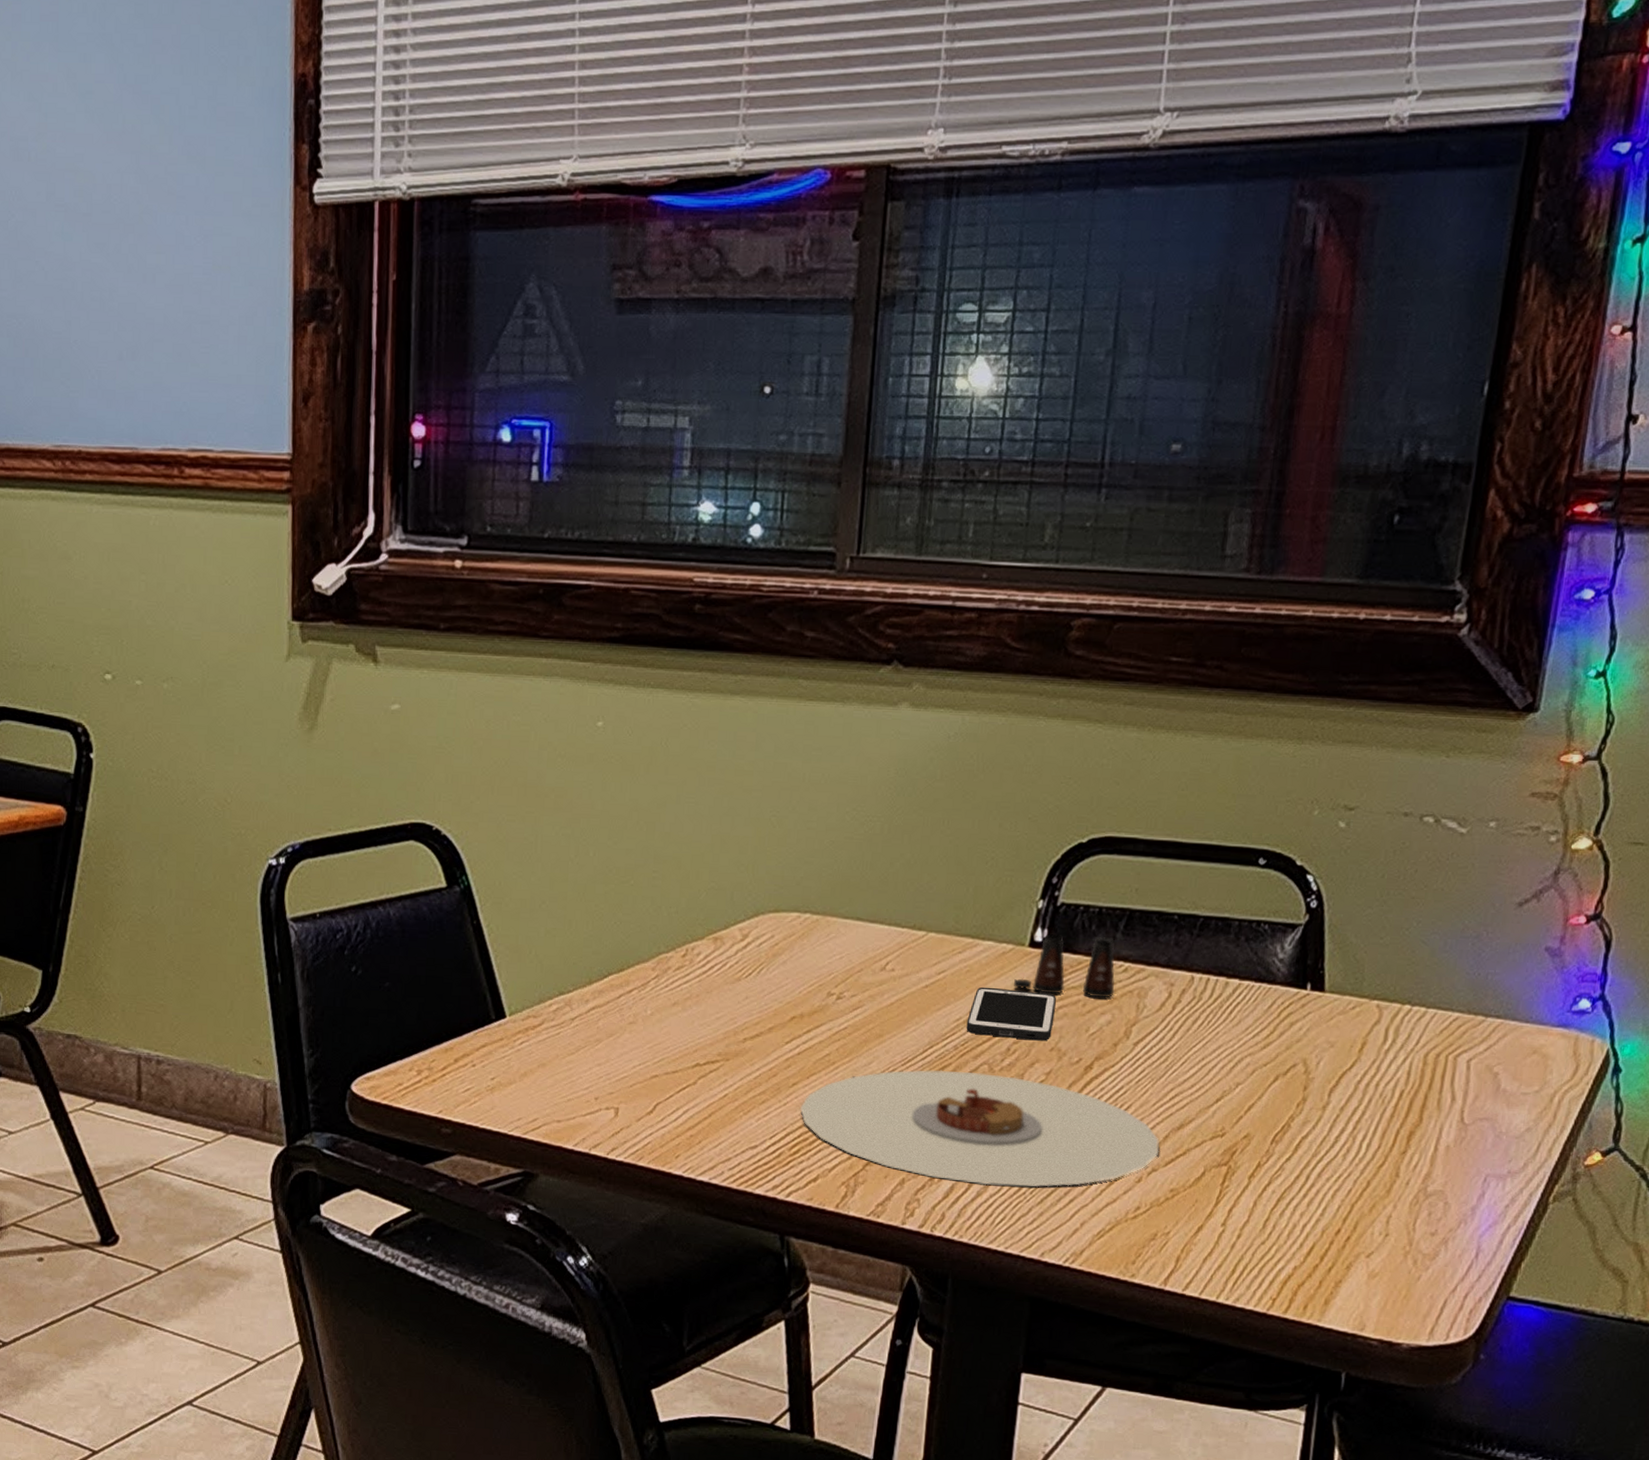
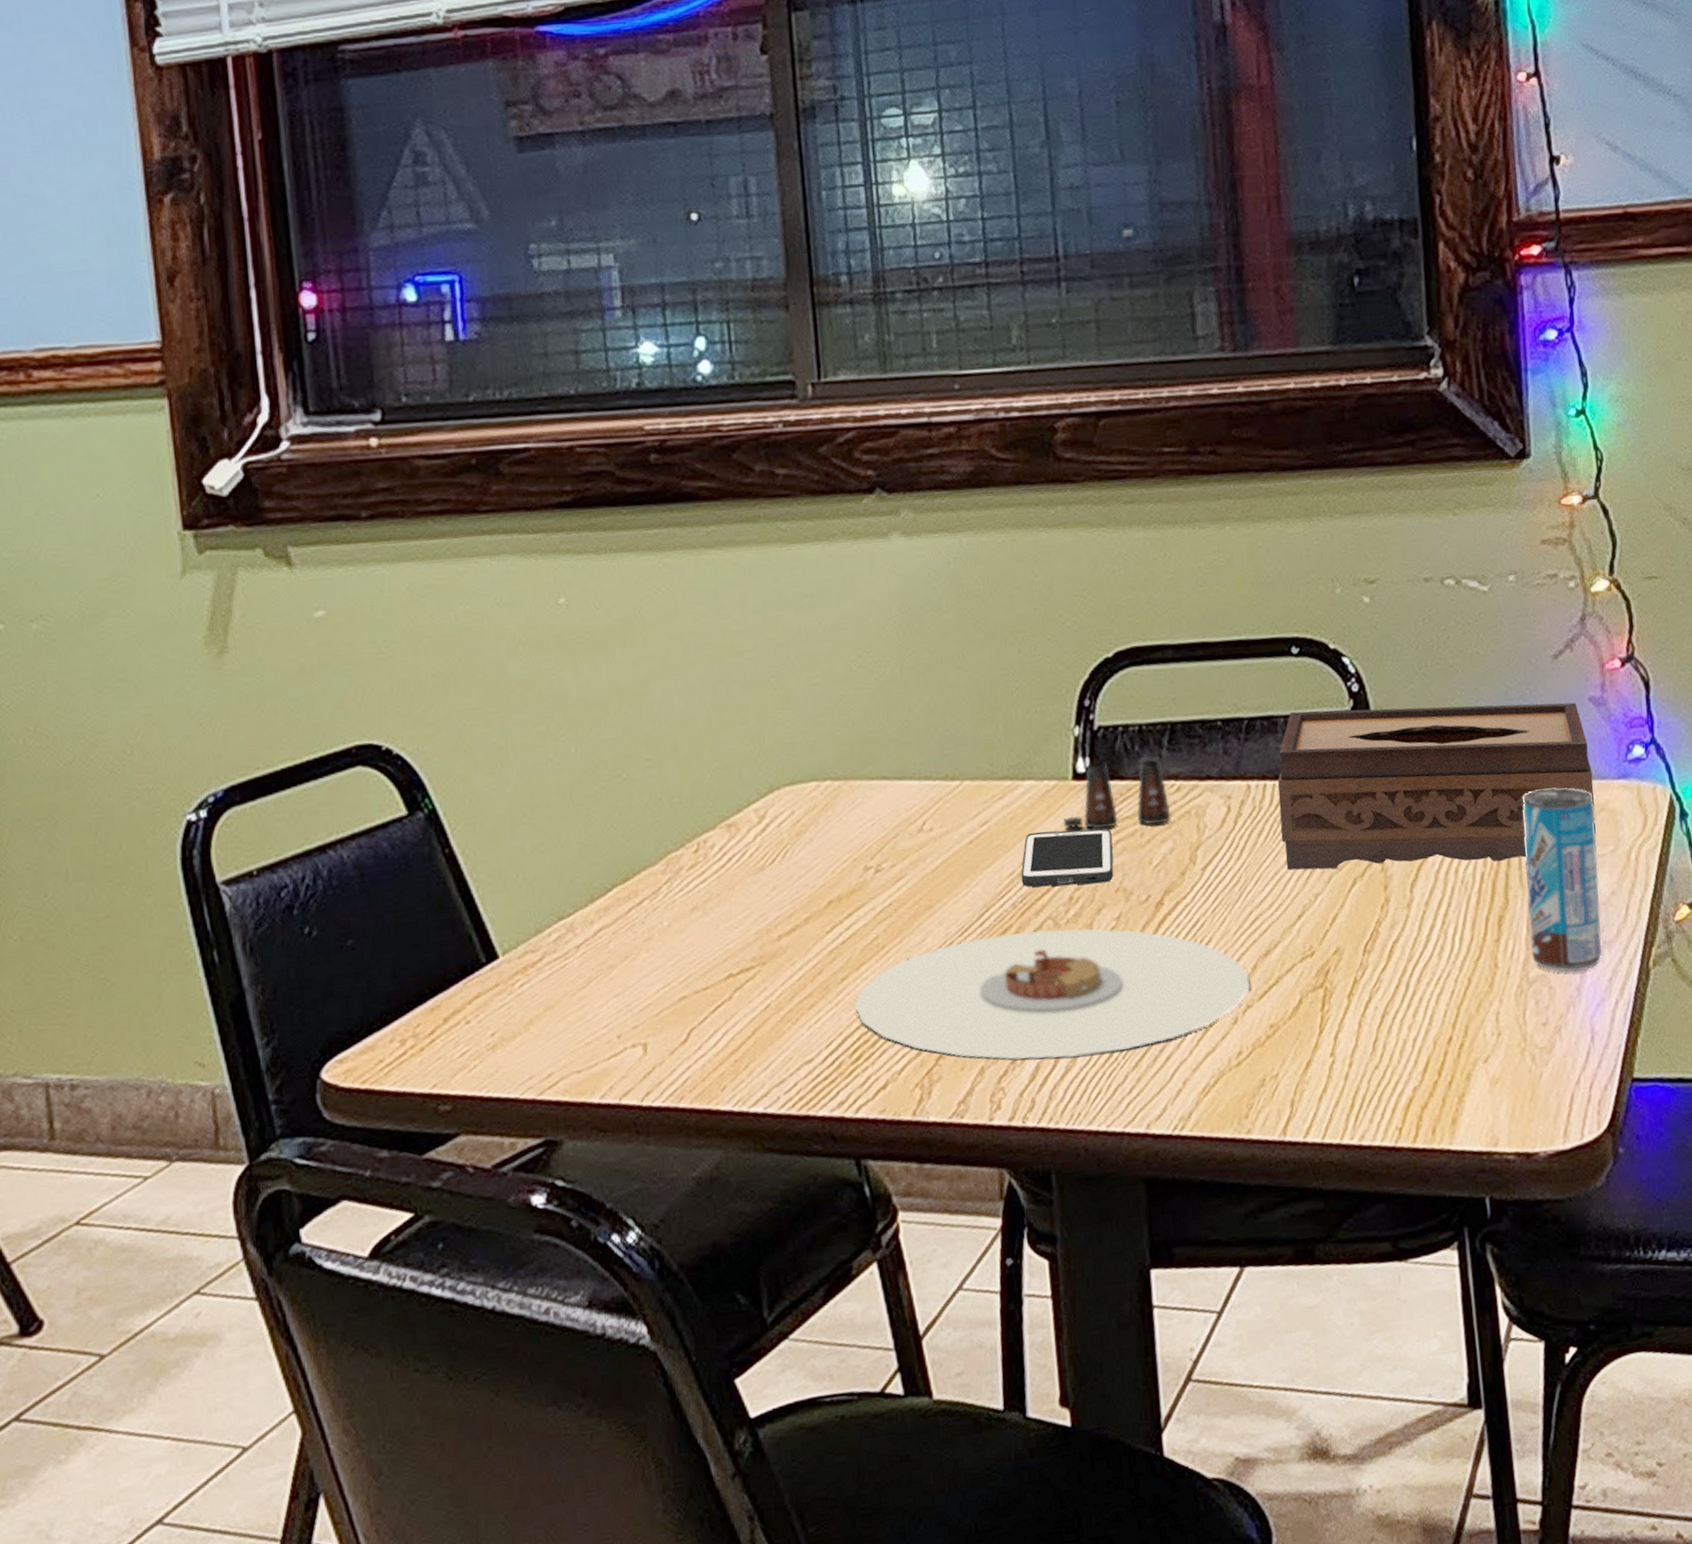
tissue box: none [1214,918,1535,1084] -> present [1277,702,1596,870]
beverage can: none [1433,1024,1529,1195] -> present [1522,787,1602,973]

